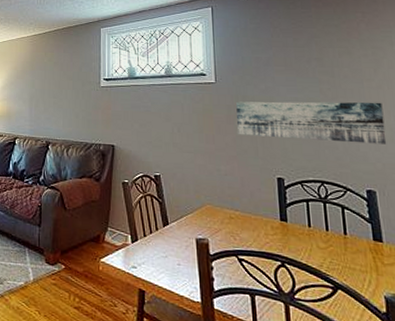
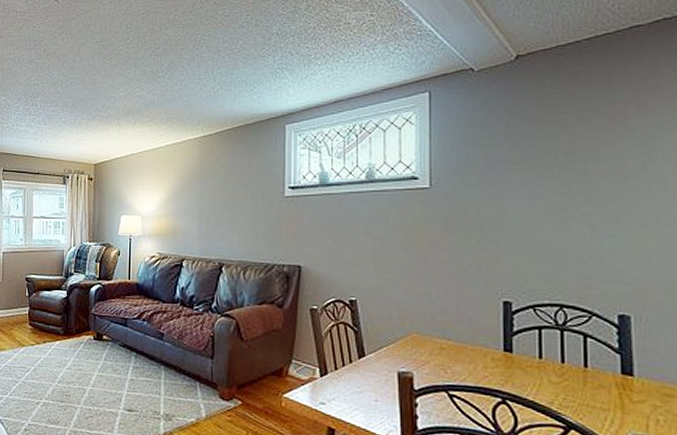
wall art: present [236,101,387,144] -> none [456,206,651,259]

